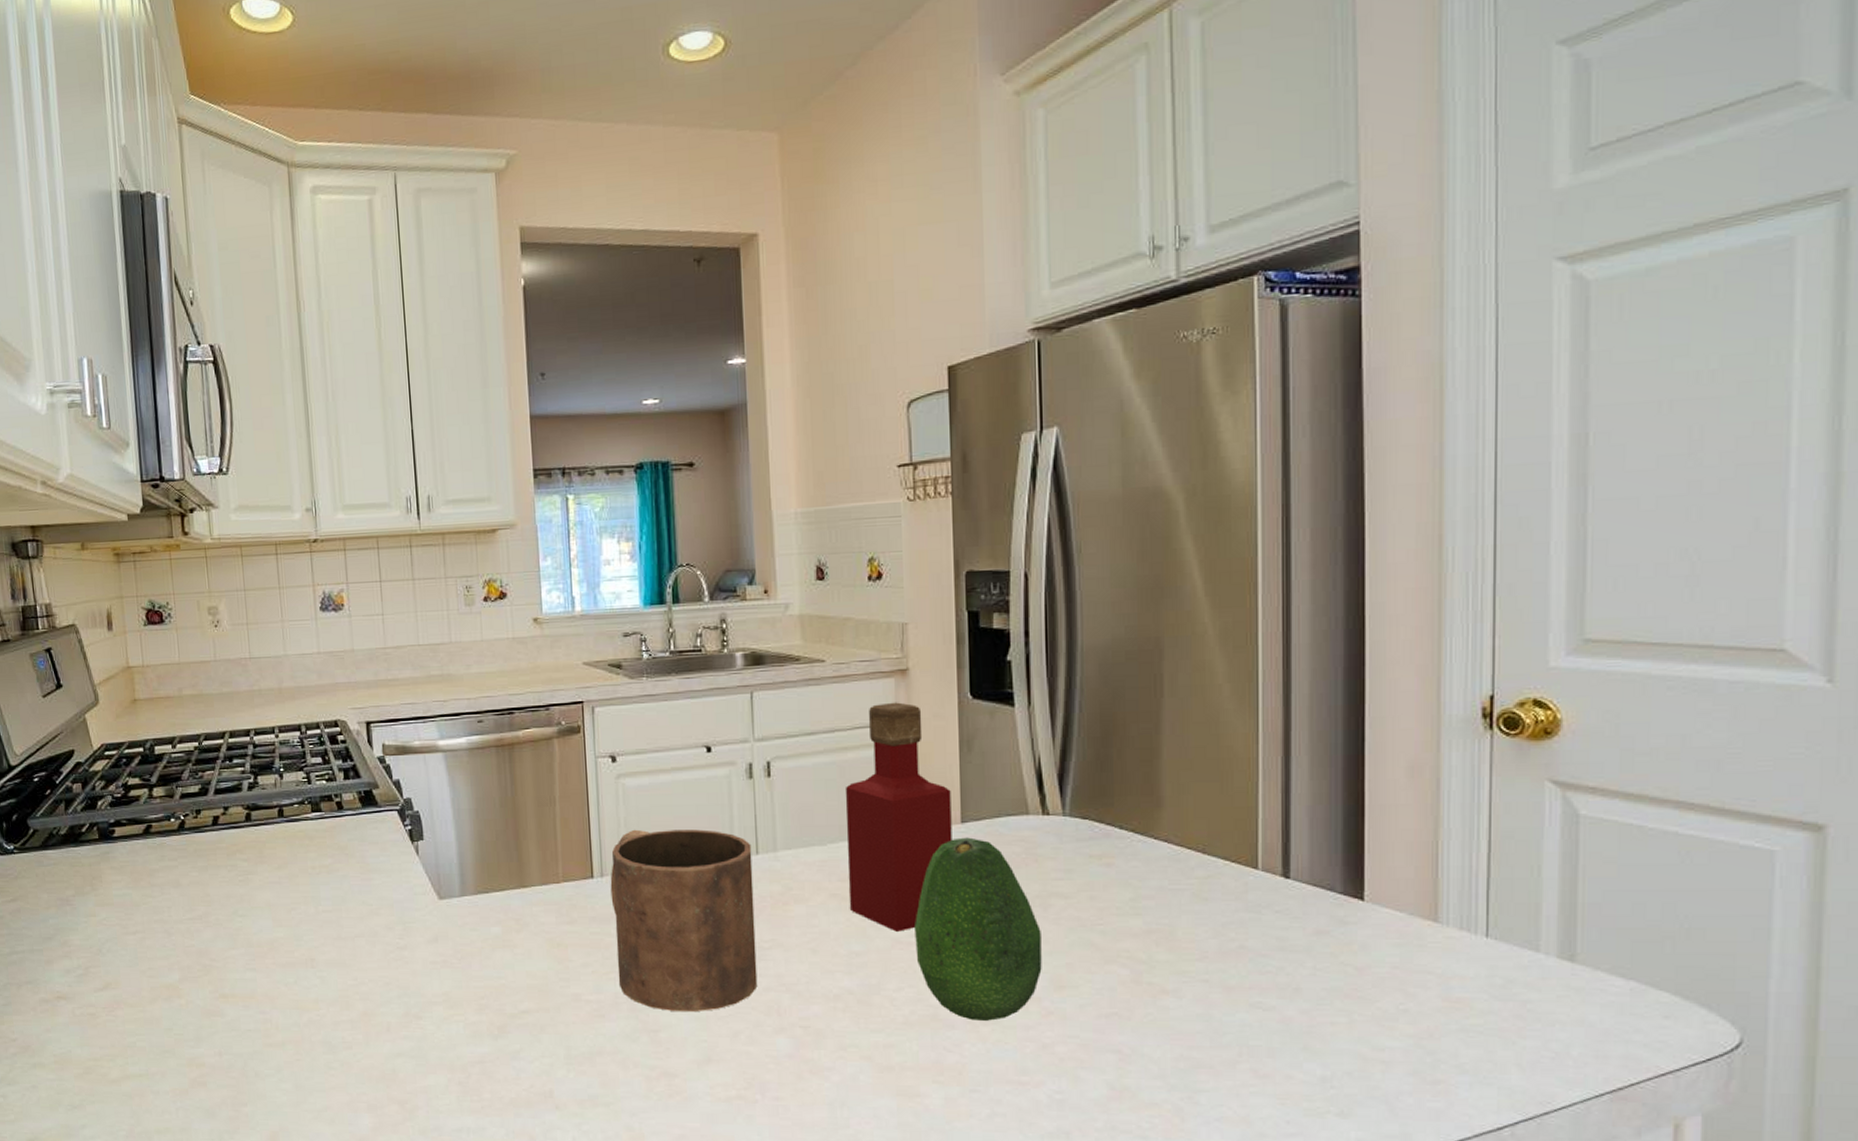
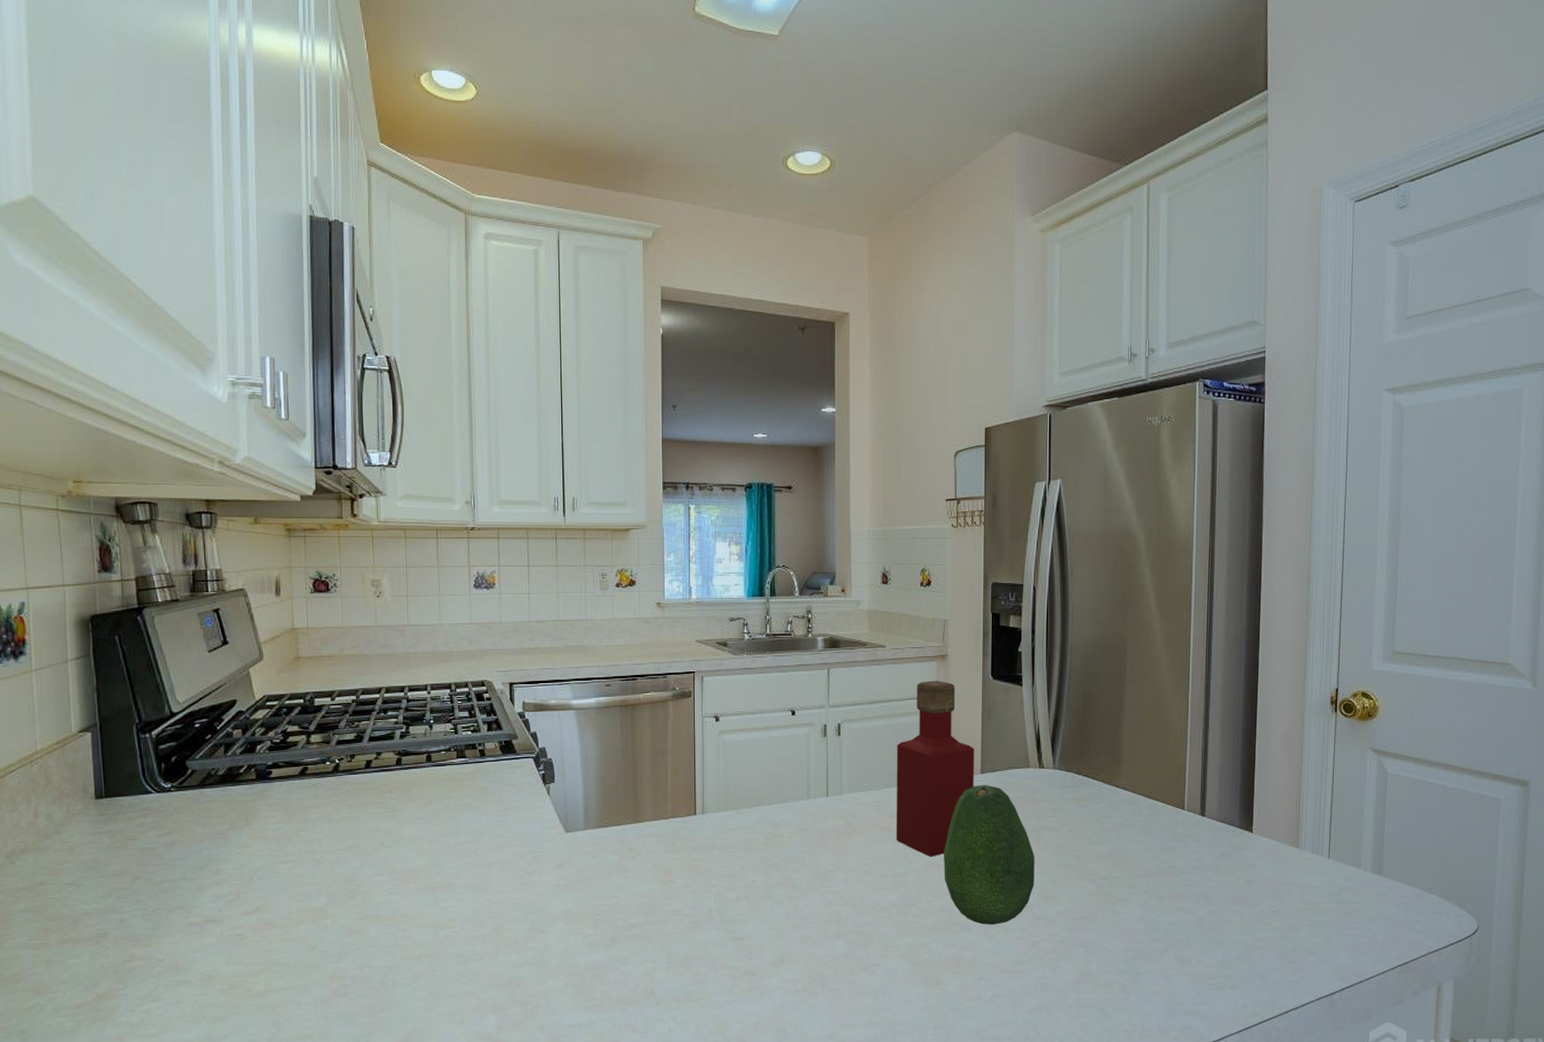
mug: present [610,829,758,1013] -> none [709,775,823,923]

